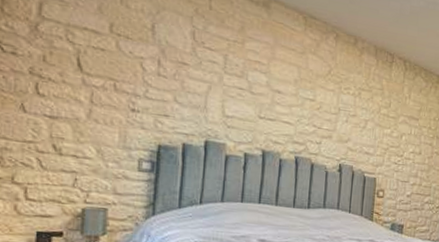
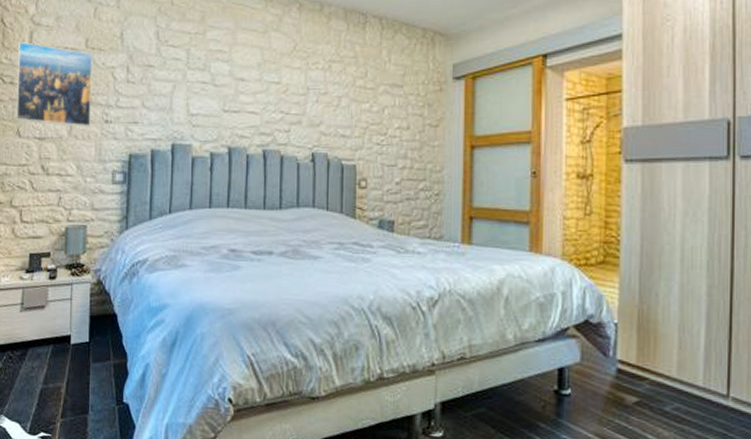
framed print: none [20,11,120,112] -> present [16,42,94,126]

